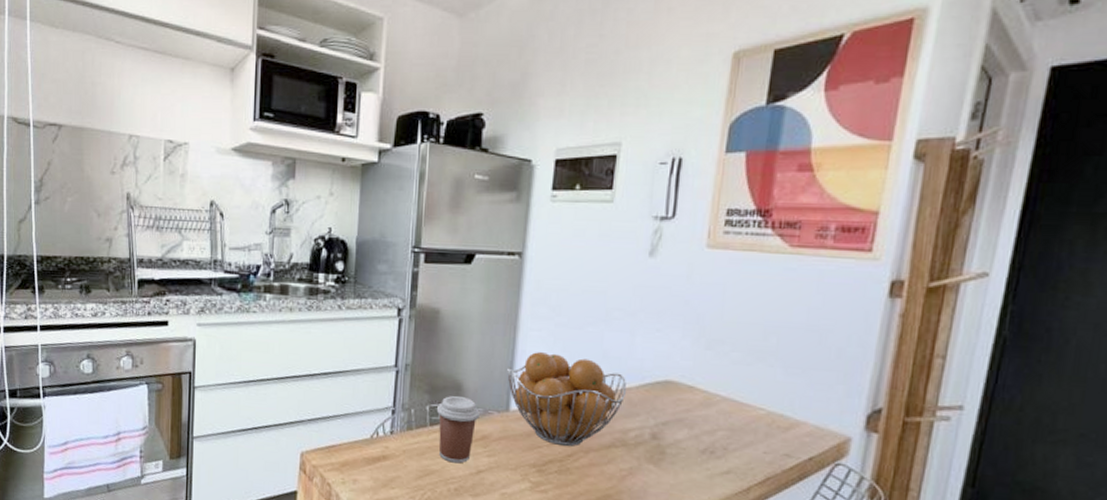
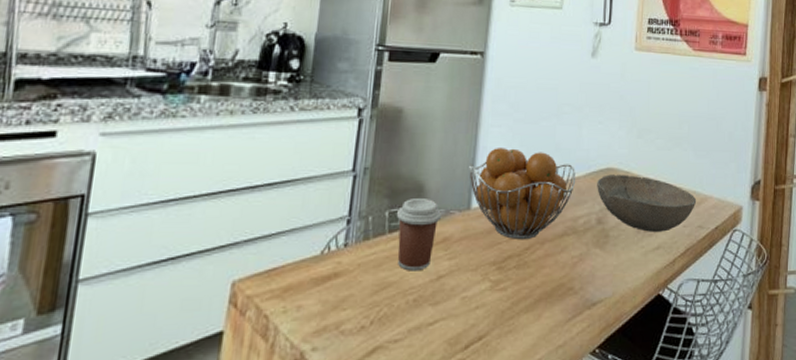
bowl: none [652,387,784,456] -> present [597,174,697,232]

